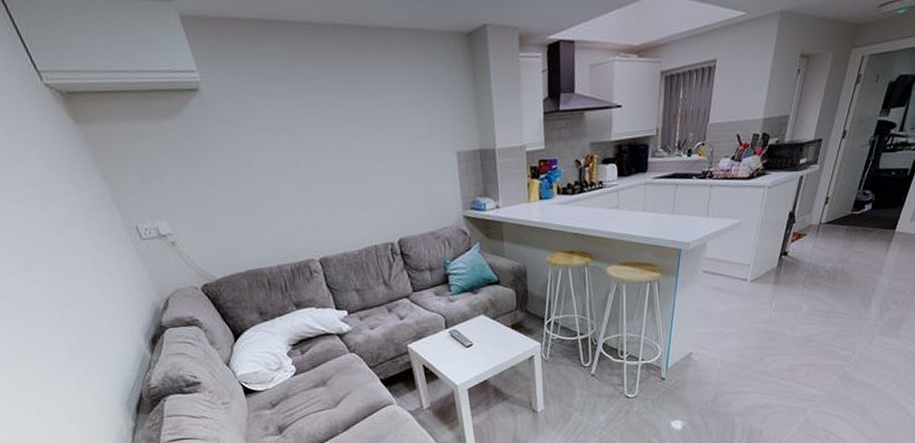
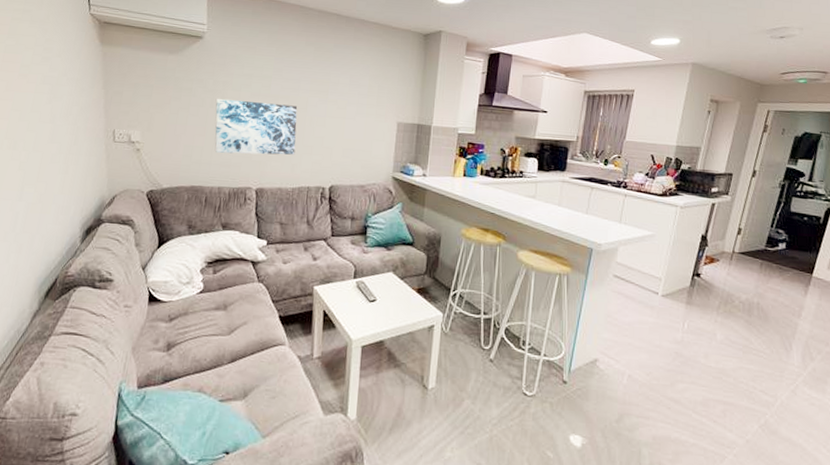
wall art: none [241,155,351,228] -> present [214,98,298,155]

